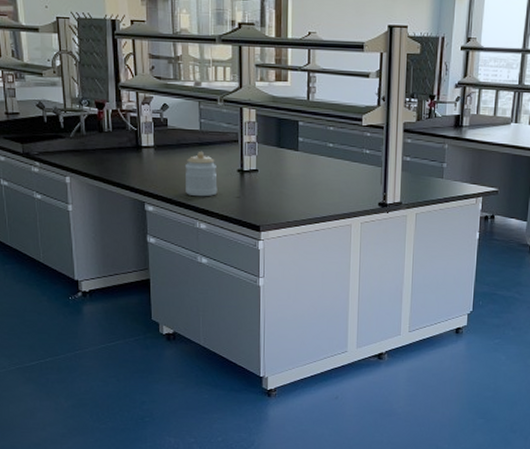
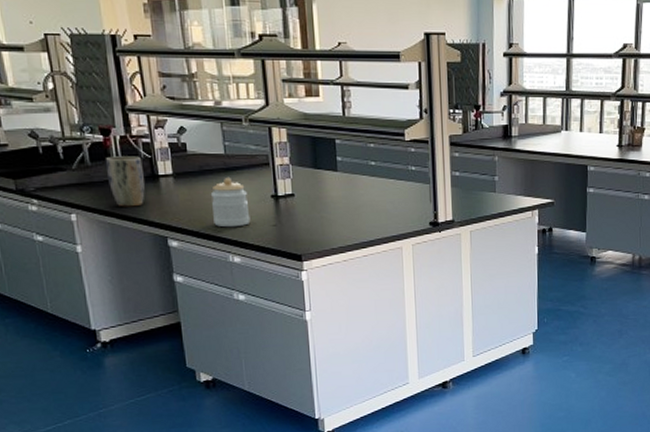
plant pot: none [98,127,129,174] -> present [105,156,145,207]

